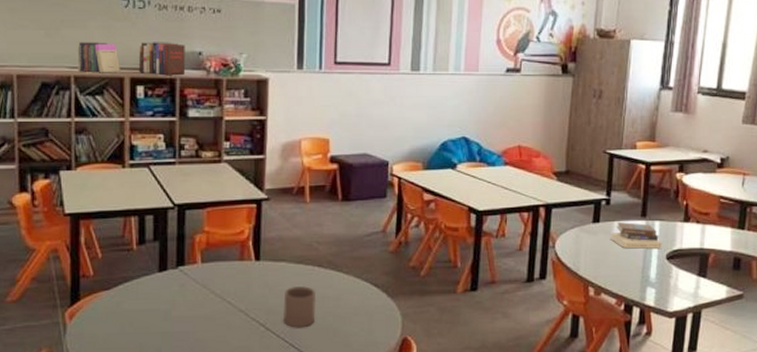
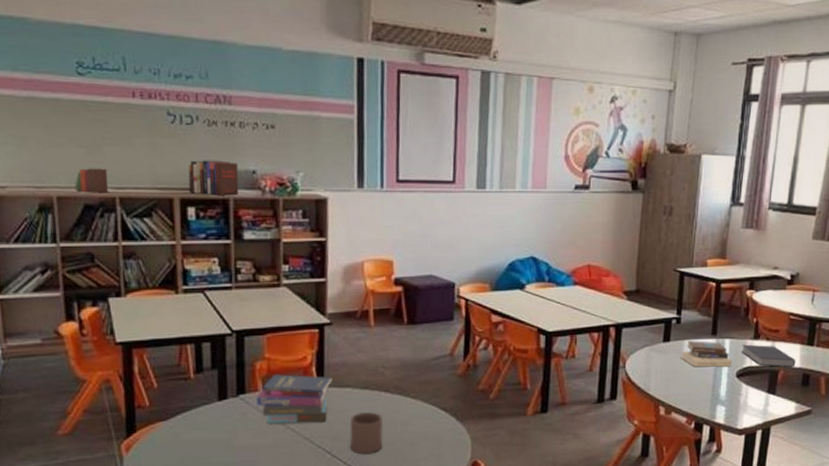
books: none [34,48,65,72] -> present [75,168,109,193]
books: present [77,42,120,73] -> none [121,160,169,194]
books: none [195,247,268,295] -> present [257,374,332,423]
book: none [671,227,727,251] -> present [742,344,796,368]

